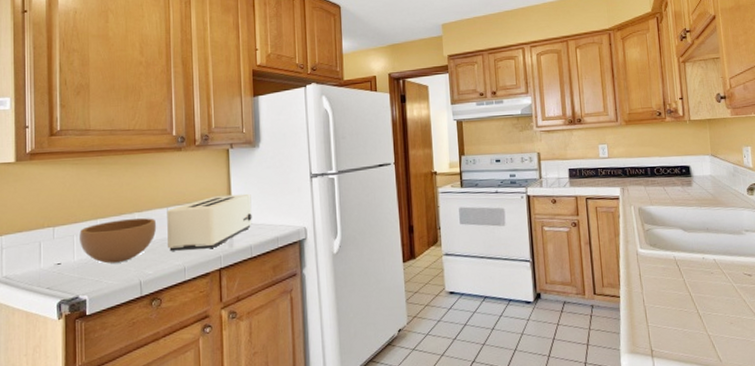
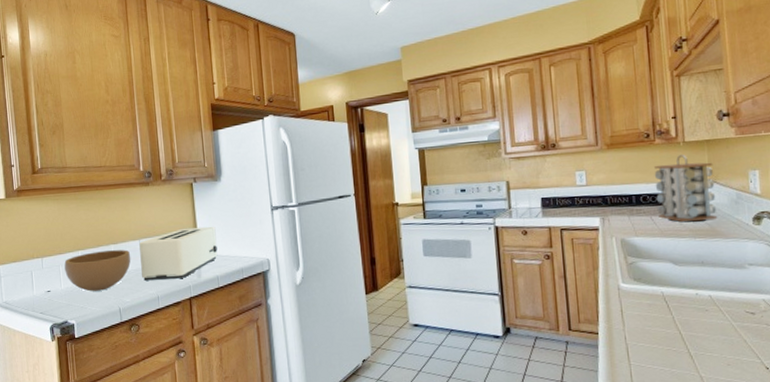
spice rack: none [665,132,719,193] -> present [653,155,718,222]

